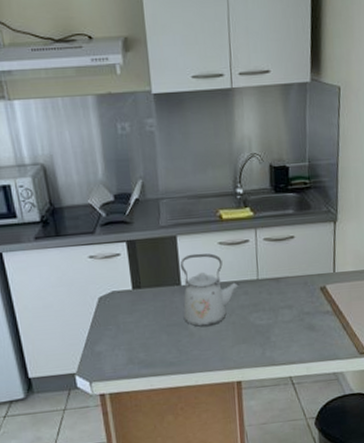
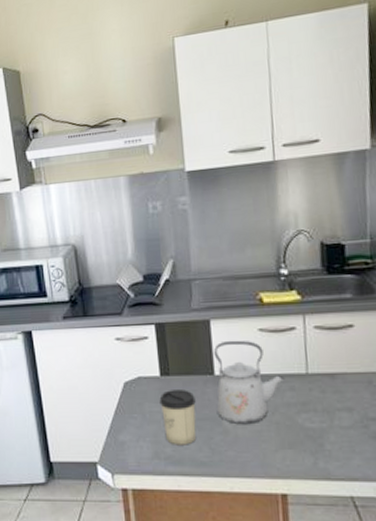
cup: none [132,300,166,351] -> present [159,390,197,445]

